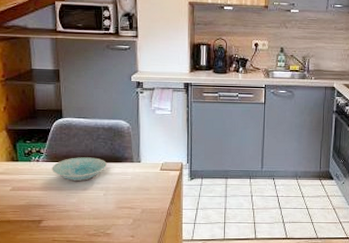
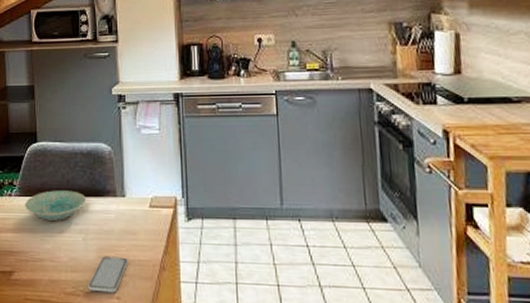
smartphone: none [108,207,142,233] -> present [88,256,129,293]

